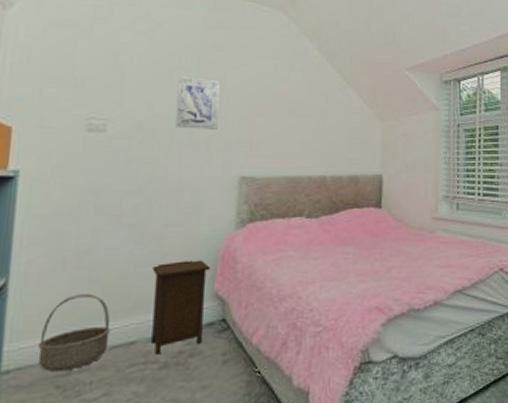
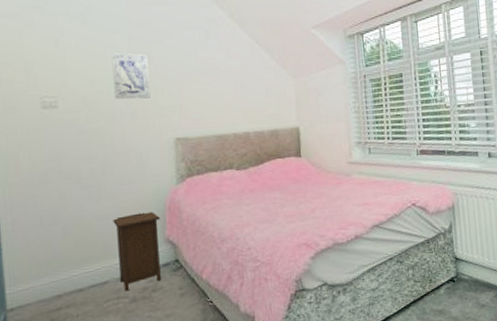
basket: present [37,293,110,372] -> none [31,244,87,309]

